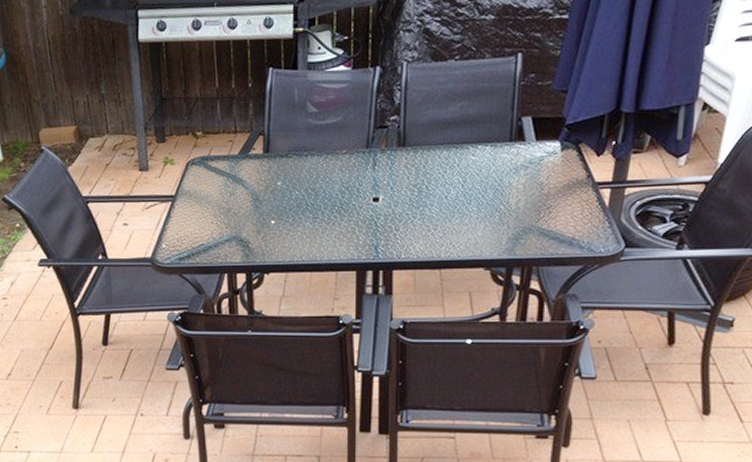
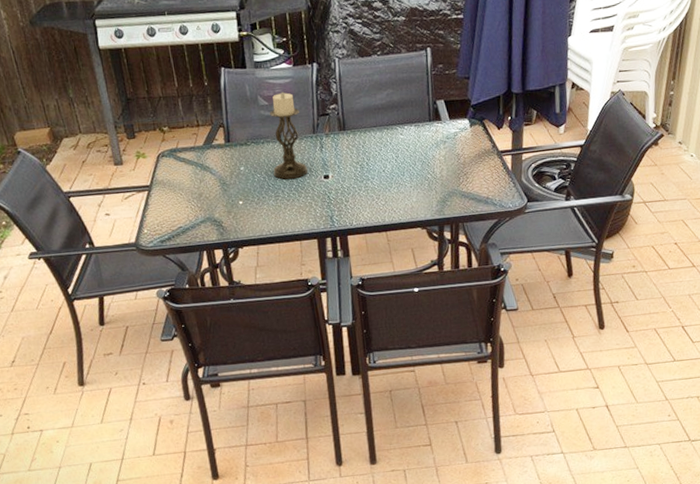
candle holder: none [315,98,354,200] -> present [269,92,308,180]

